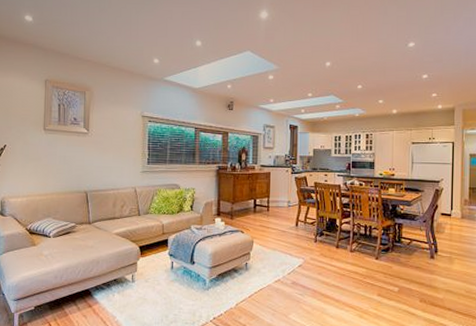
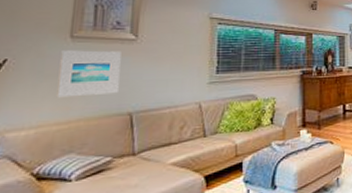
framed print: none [38,140,78,176] -> present [56,50,121,98]

